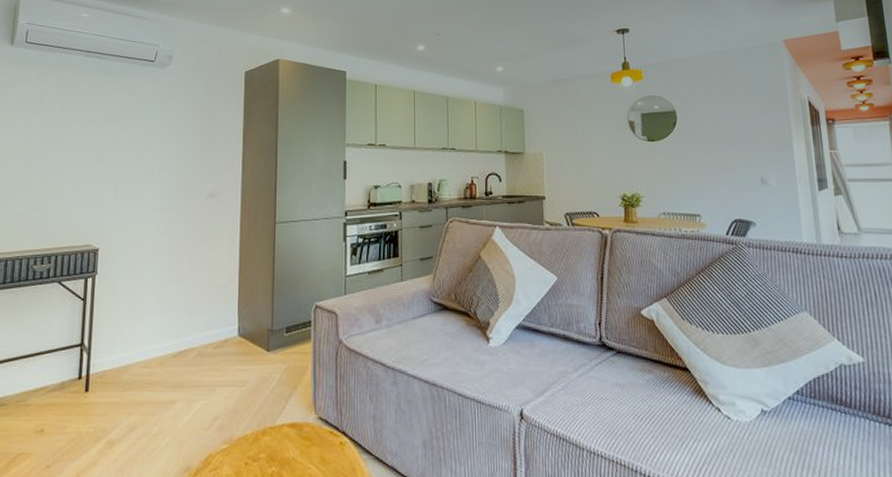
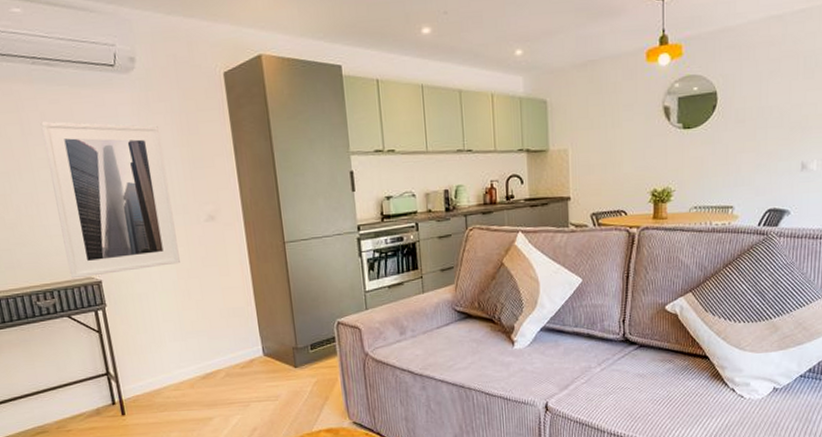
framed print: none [71,103,182,245] -> present [40,121,180,279]

